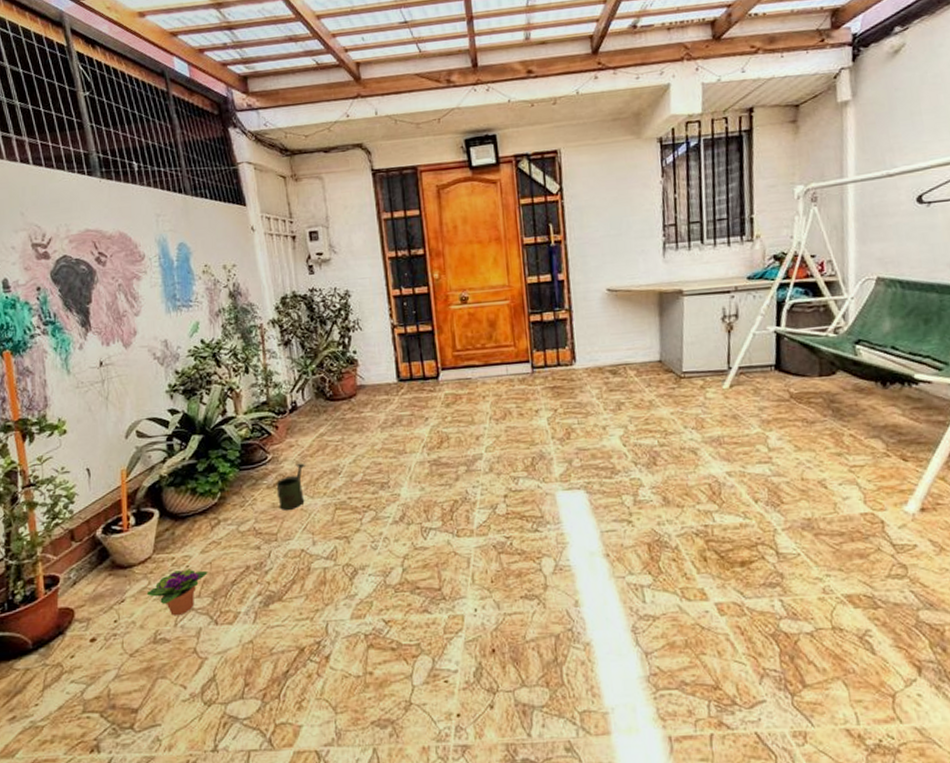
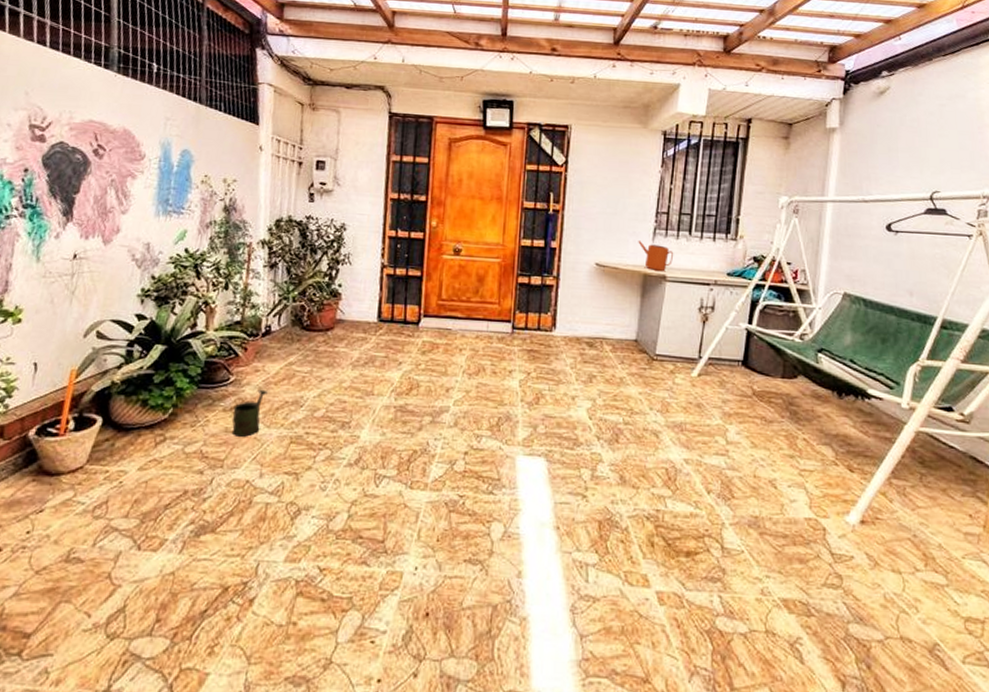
potted flower: present [146,568,208,616] -> none [69,485,142,535]
watering can: none [648,258,688,287] -> present [638,241,674,271]

